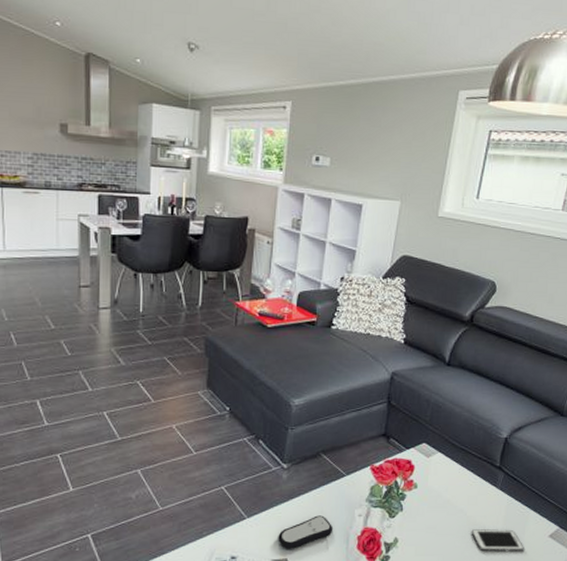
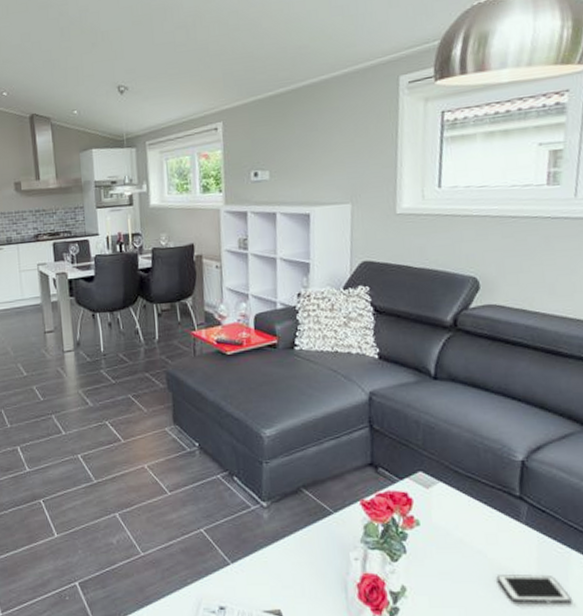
remote control: present [278,515,334,549] -> none [267,559,328,599]

